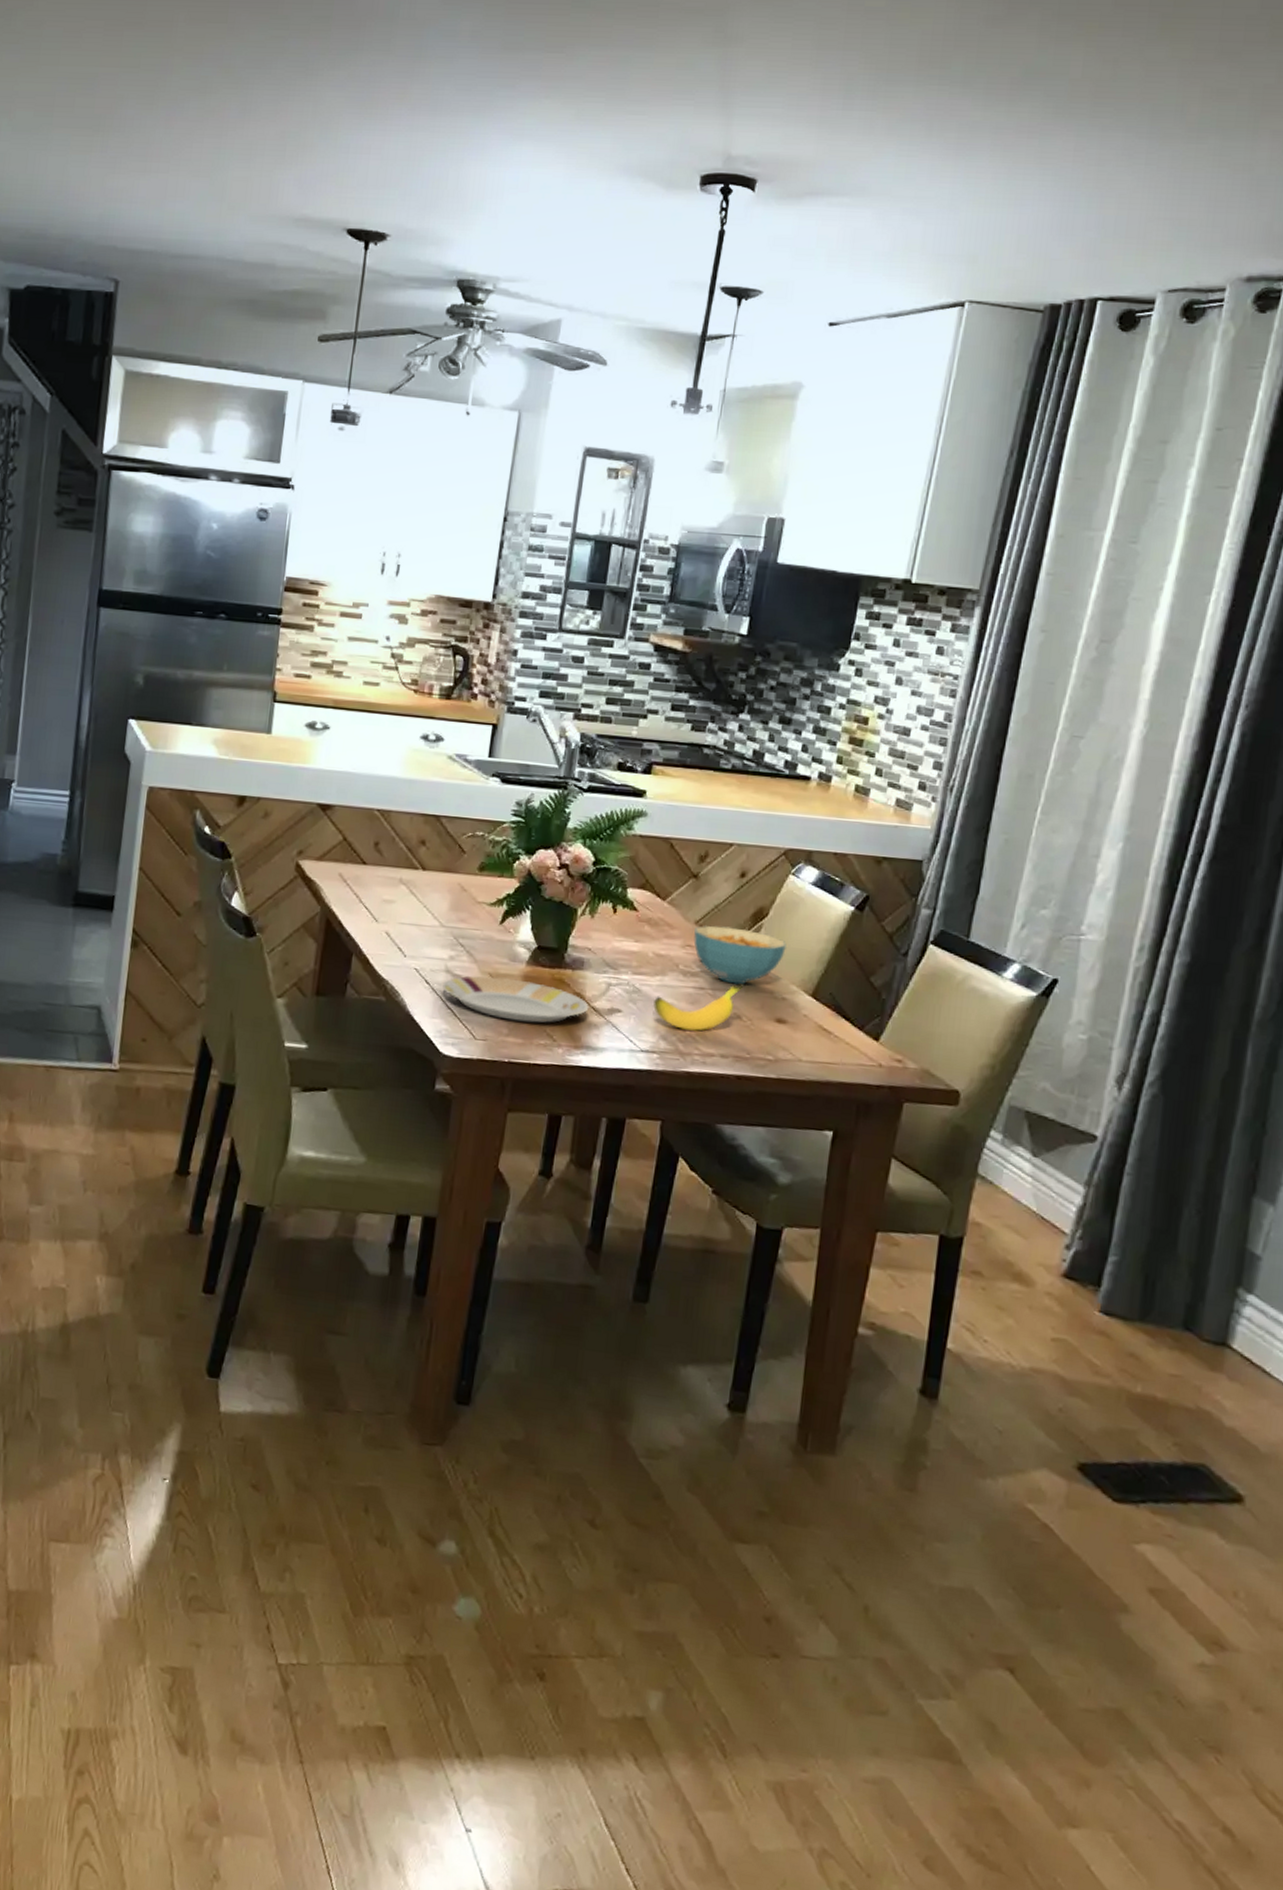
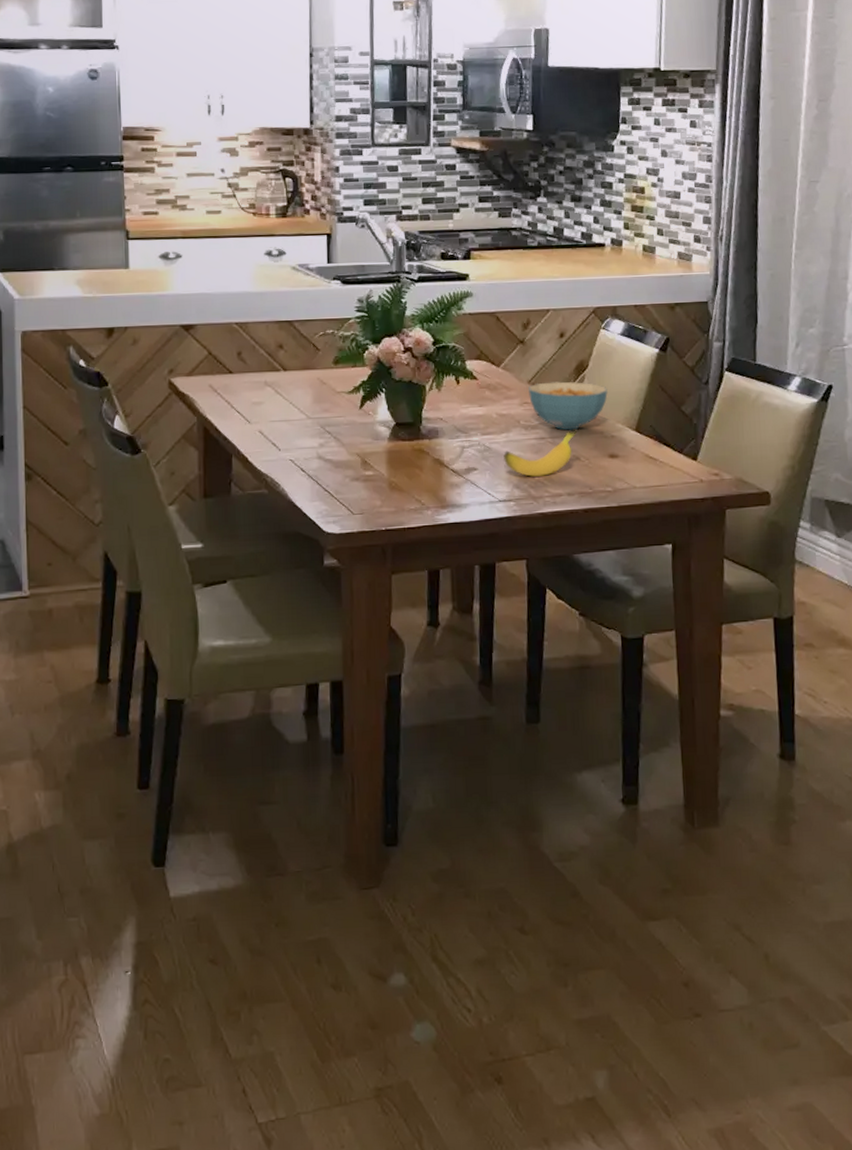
plate: present [442,975,589,1023] -> none [317,455,449,493]

